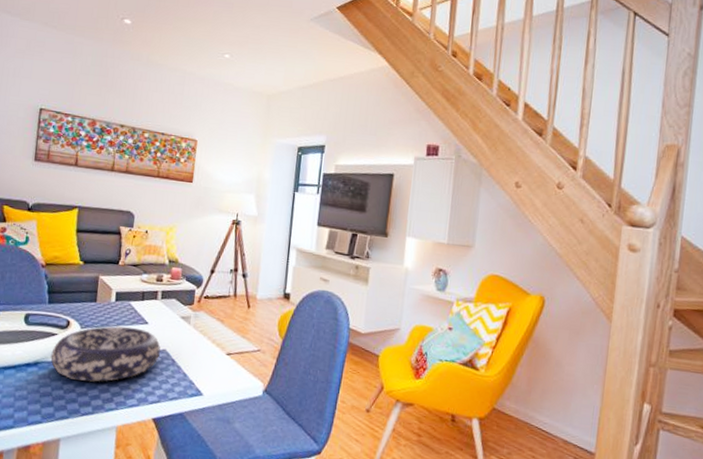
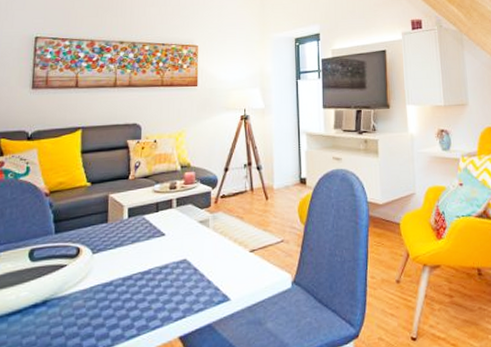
decorative bowl: present [50,326,161,382] -> none [61,241,180,312]

